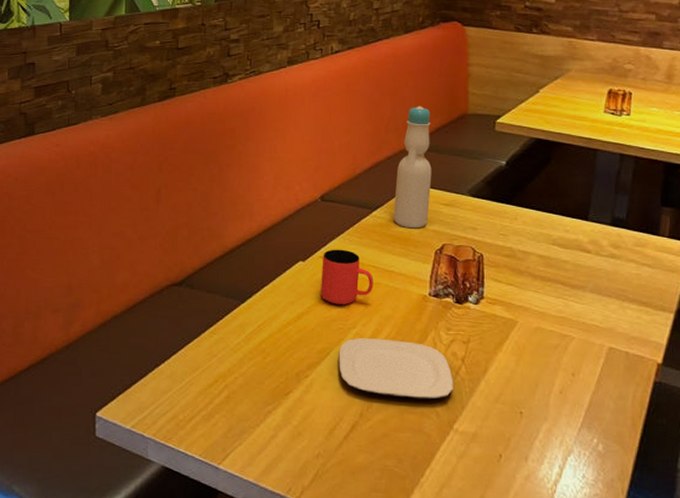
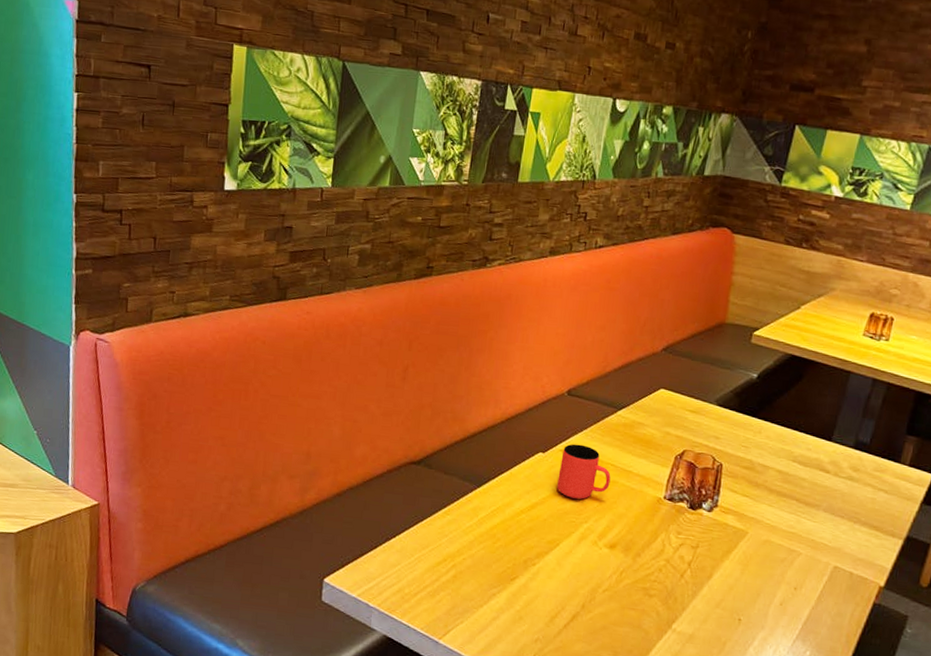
plate: present [338,338,453,400] -> none [566,532,677,599]
bottle: present [393,106,432,229] -> none [638,310,688,433]

